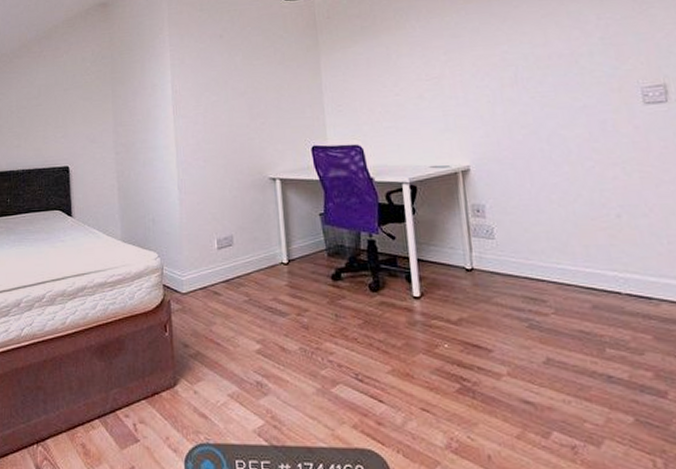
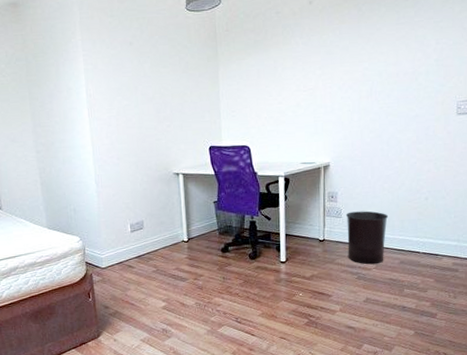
waste bin: none [500,230,567,308] -> present [345,211,388,265]

